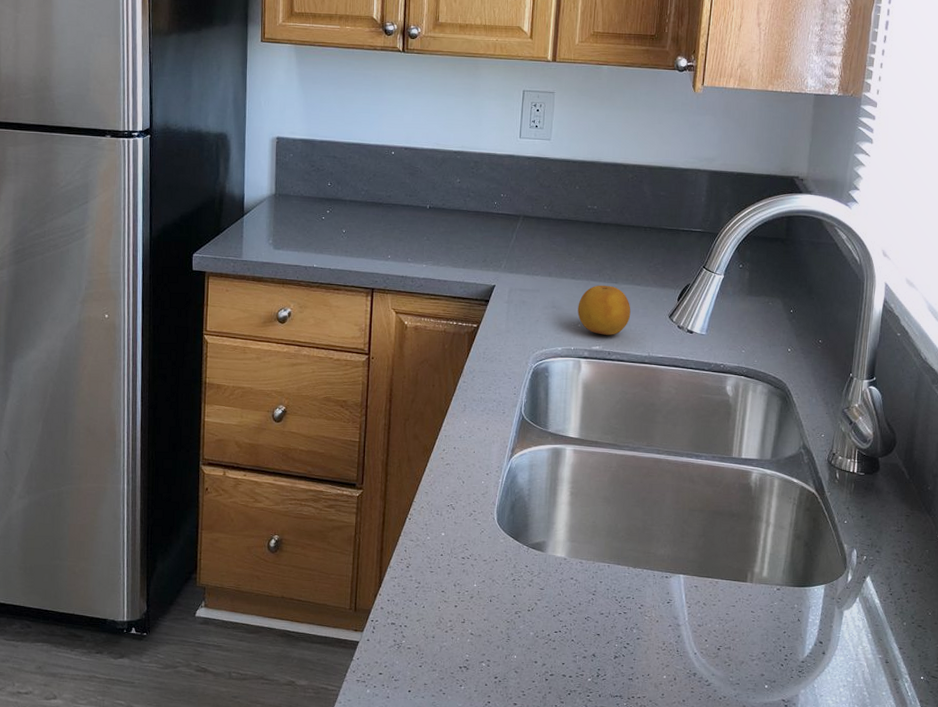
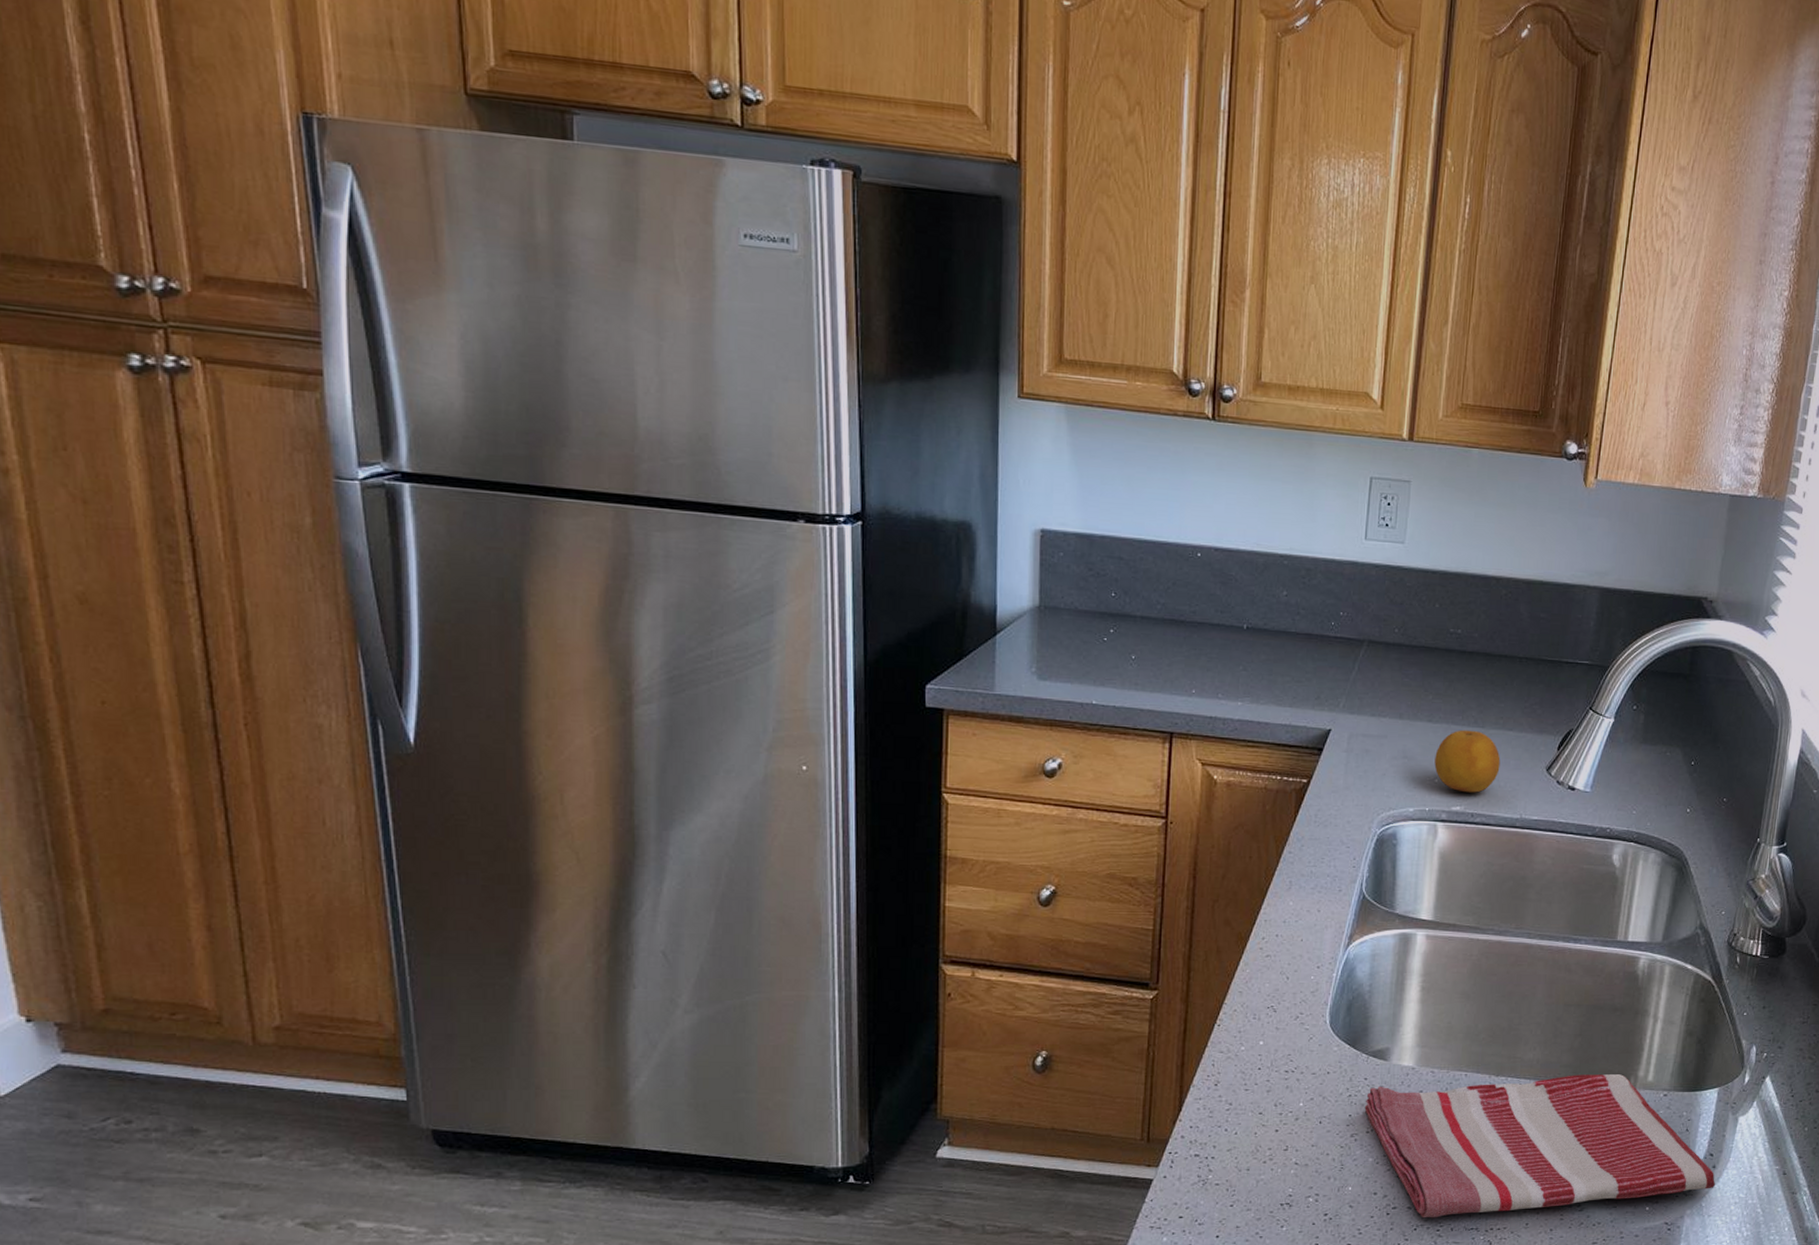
dish towel: none [526,569,826,685] -> present [1364,1074,1716,1219]

